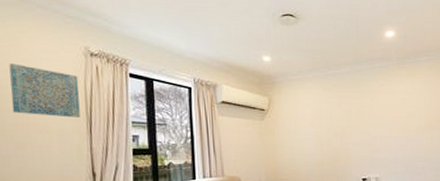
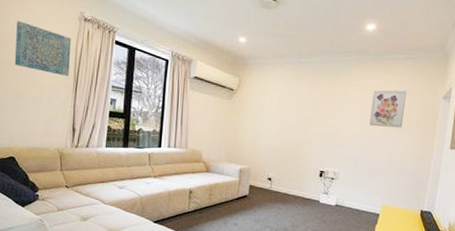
wall art: none [402,91,433,128] -> present [369,90,407,128]

